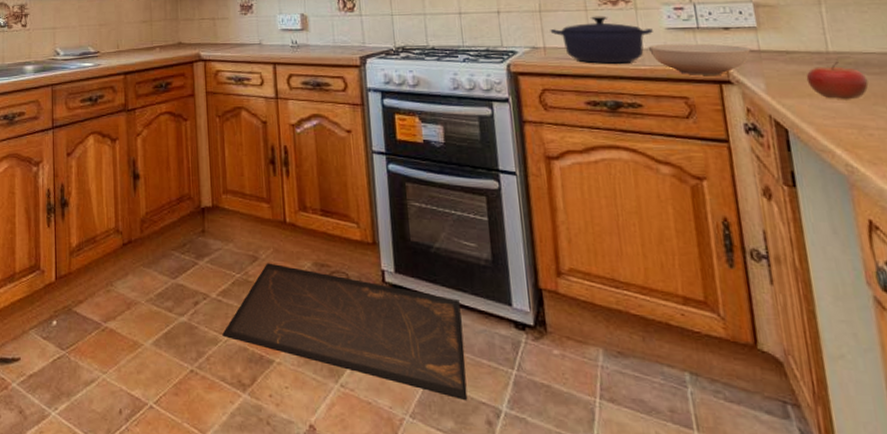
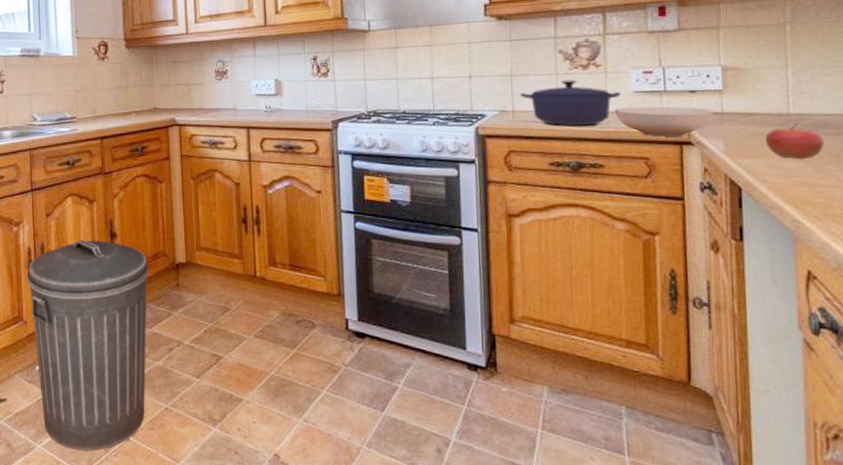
trash can: none [46,181,173,420] -> present [28,239,148,451]
doormat: present [222,263,468,400] -> none [195,313,420,431]

